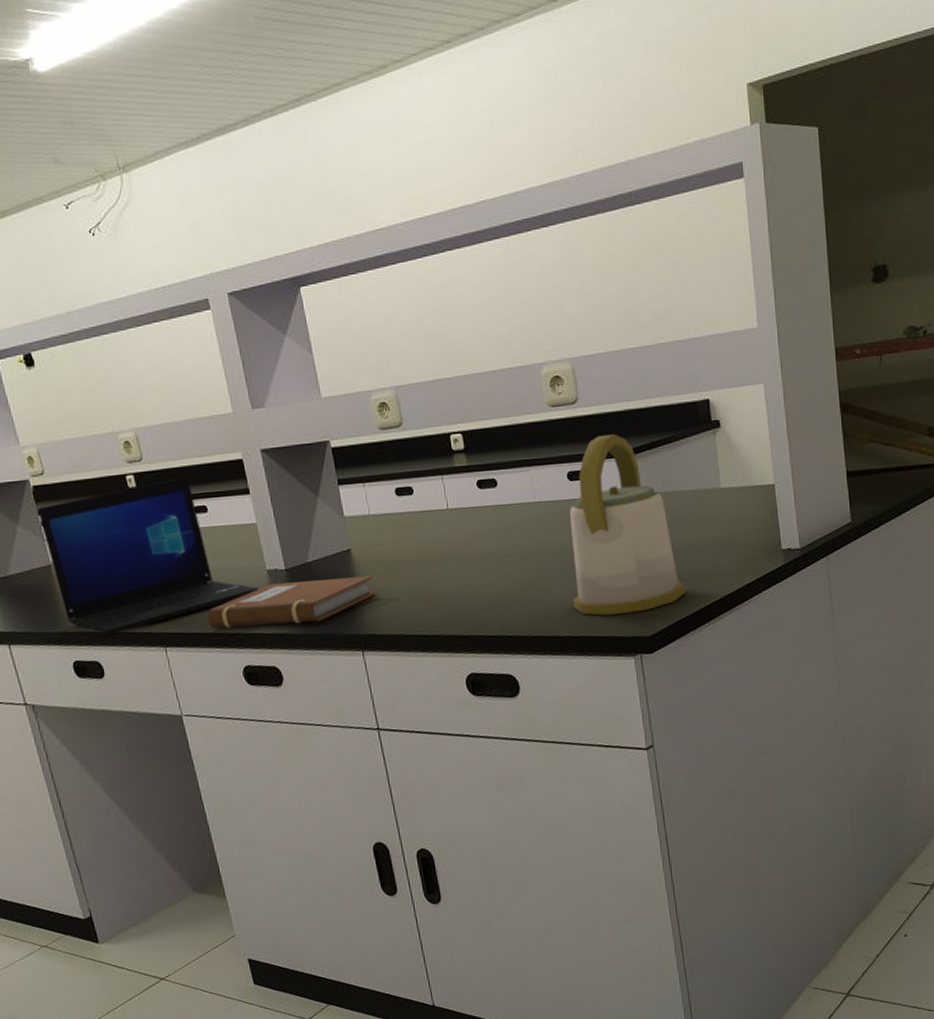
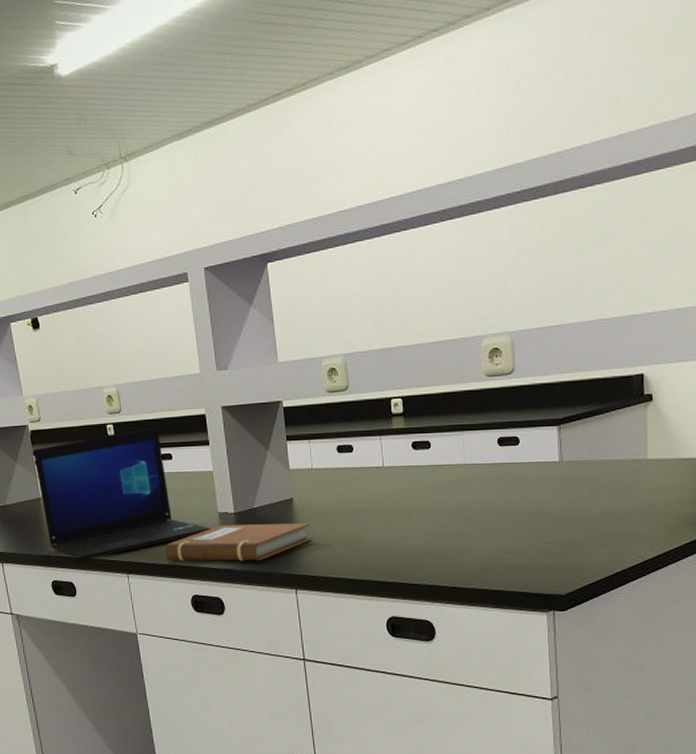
kettle: present [570,433,685,616] -> none [492,403,603,573]

